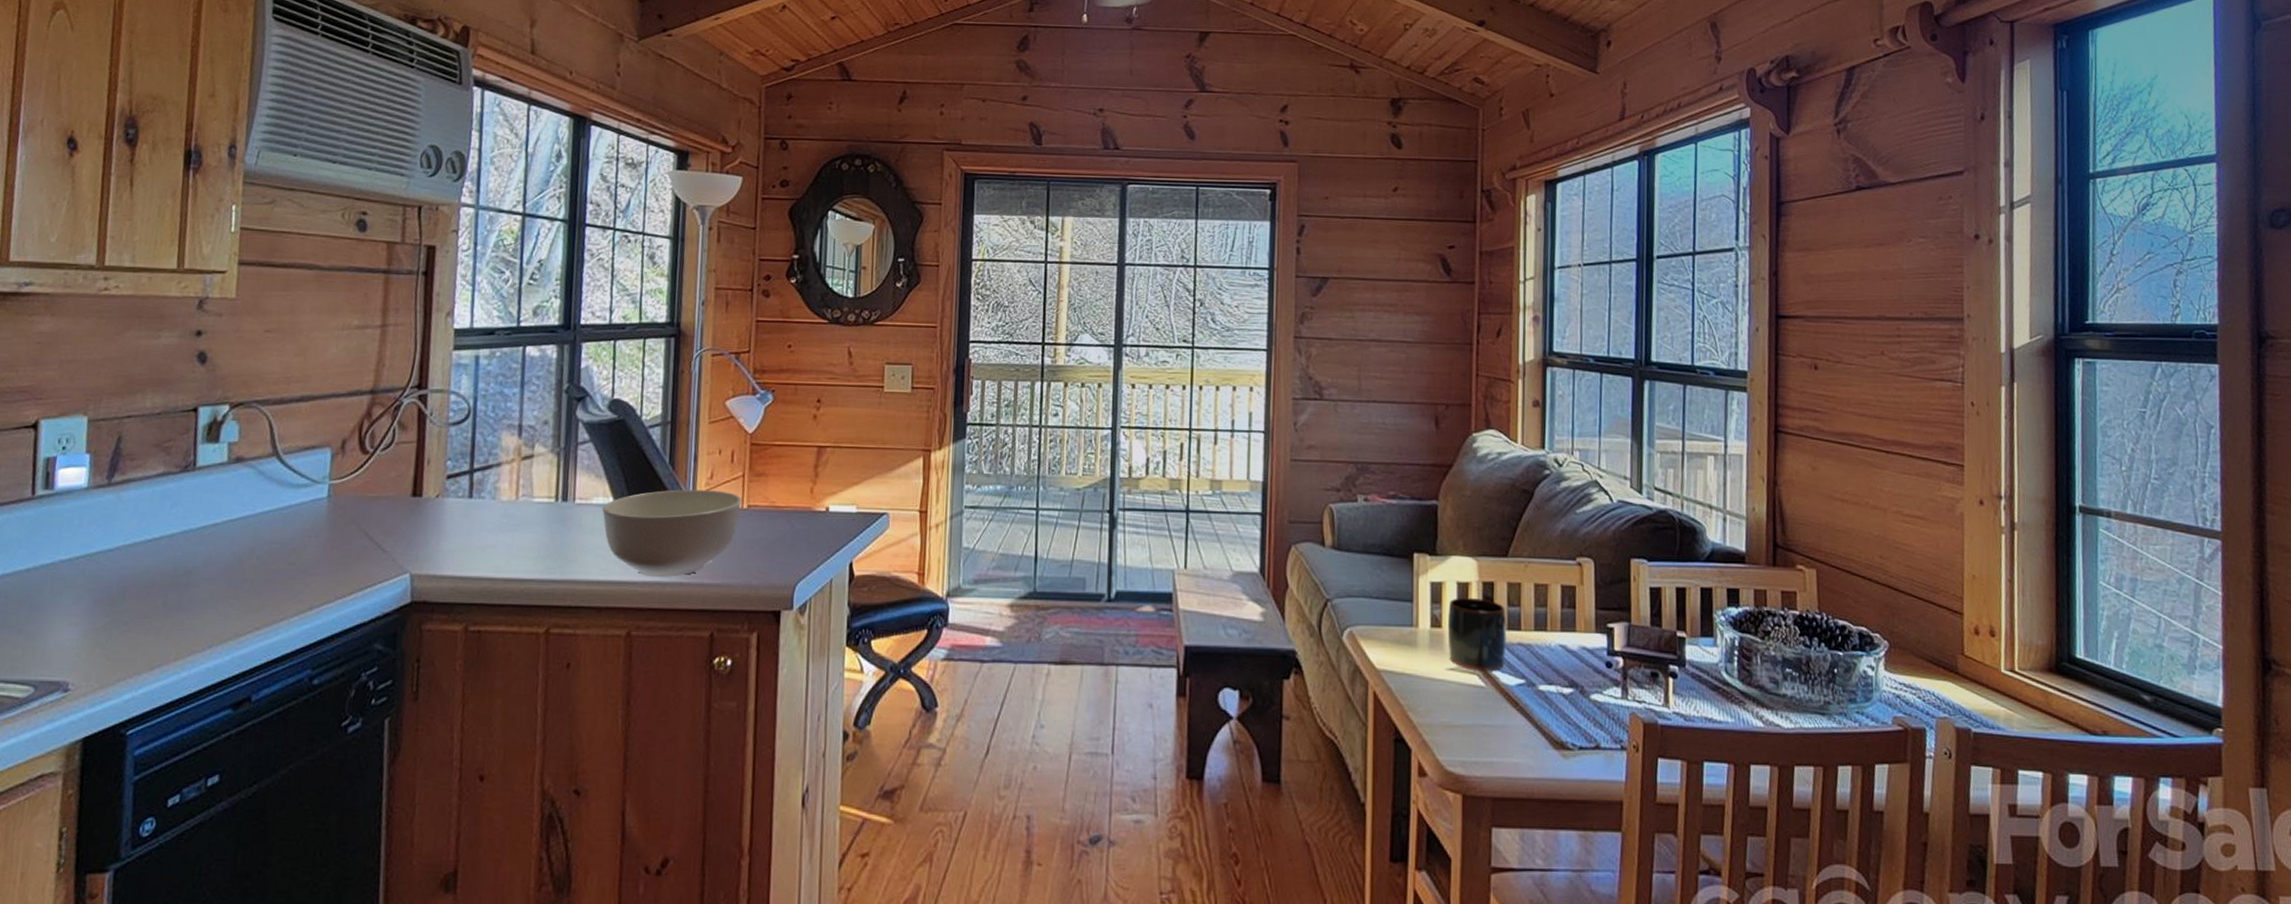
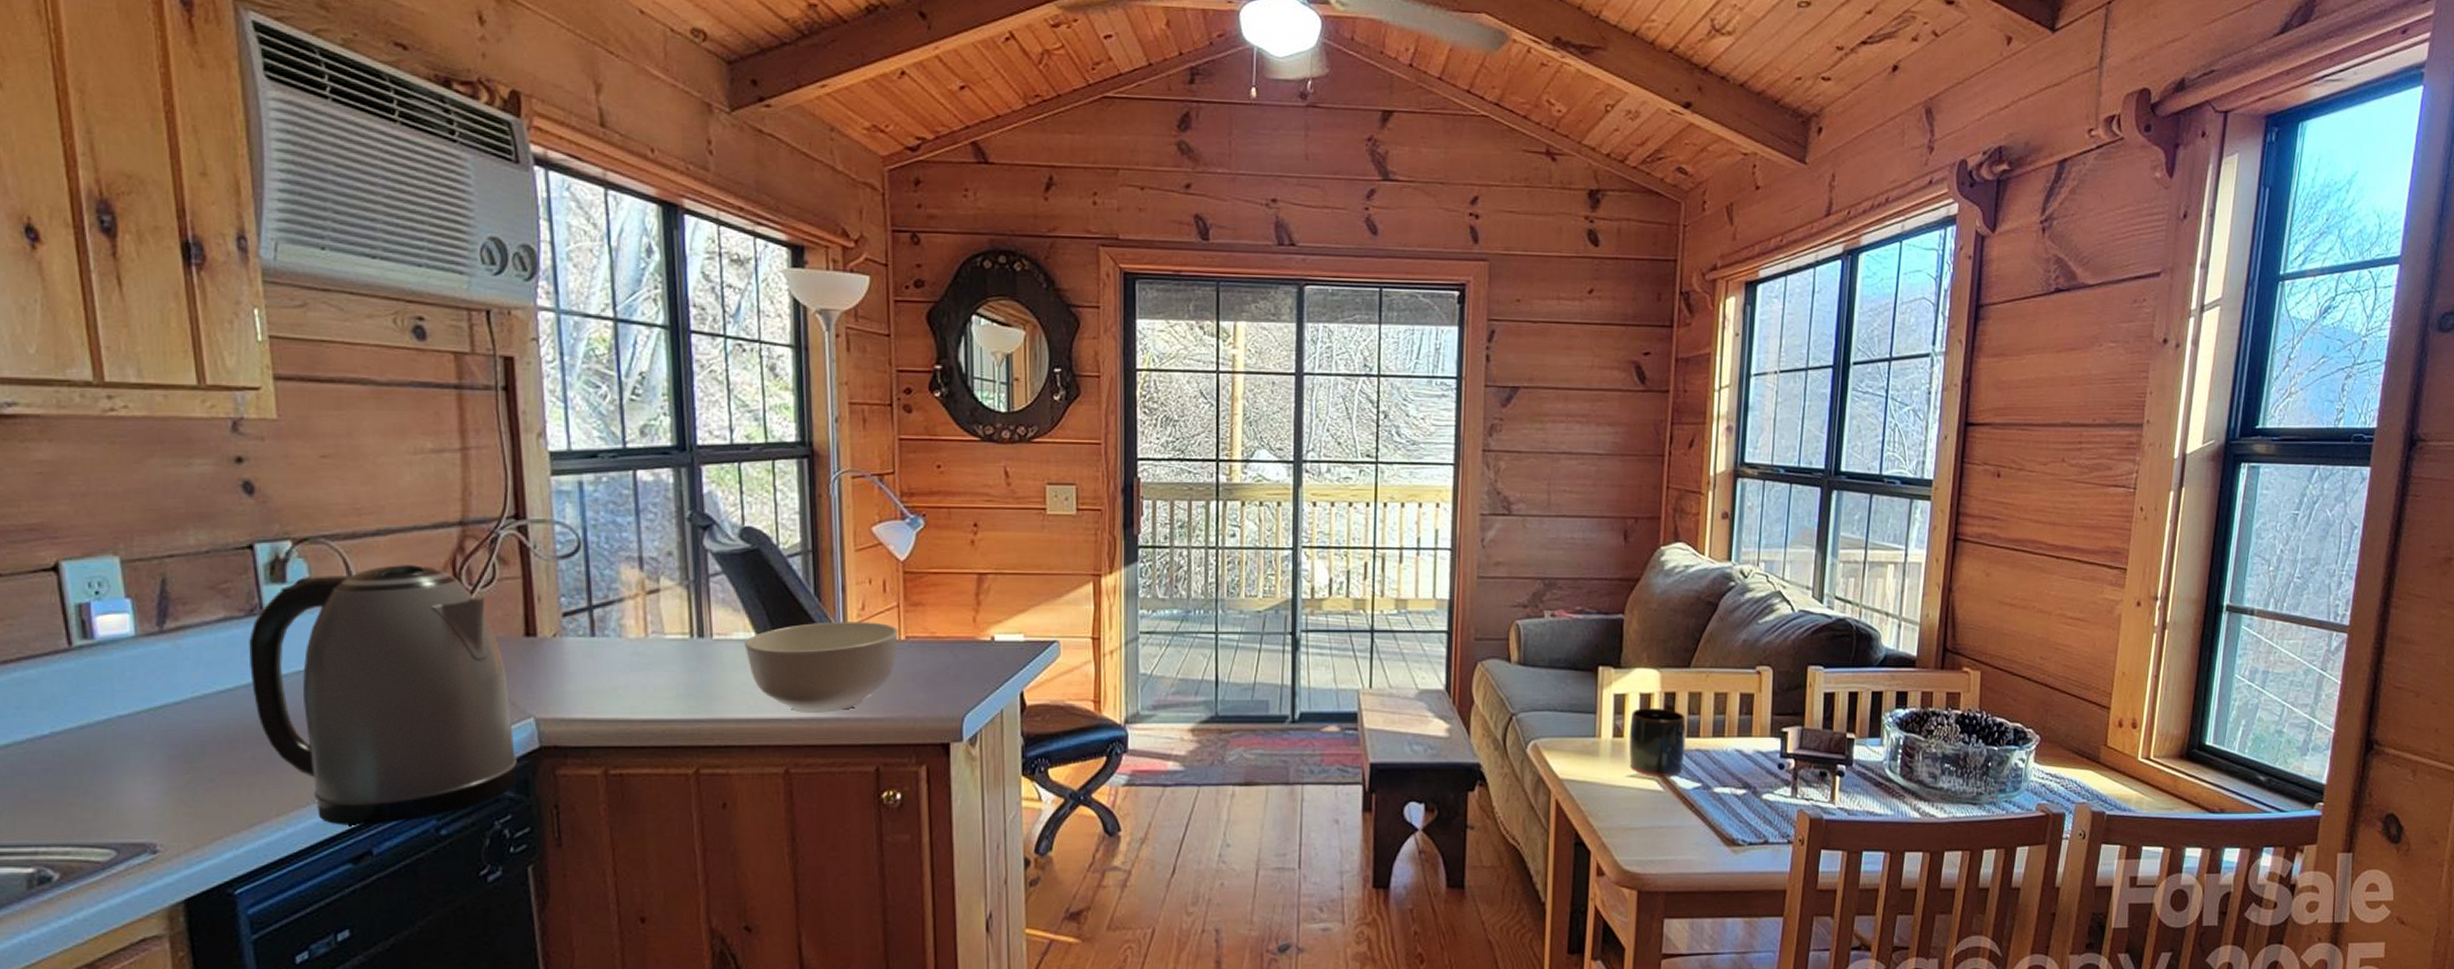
kettle: none [174,428,392,672] -> present [249,565,517,825]

